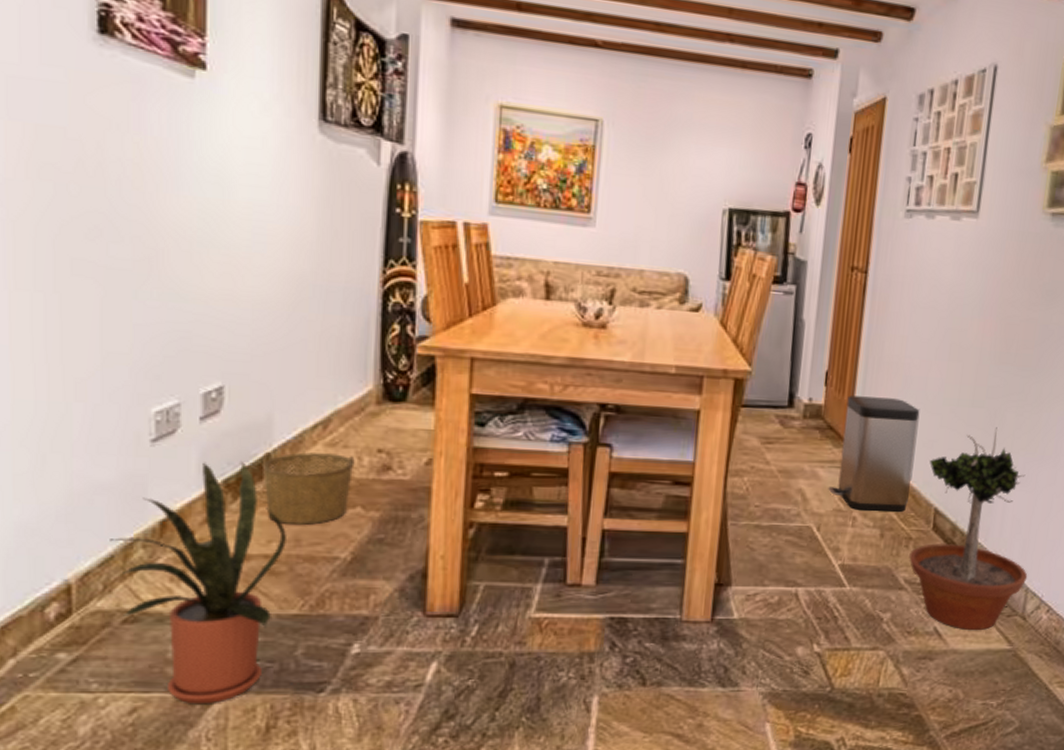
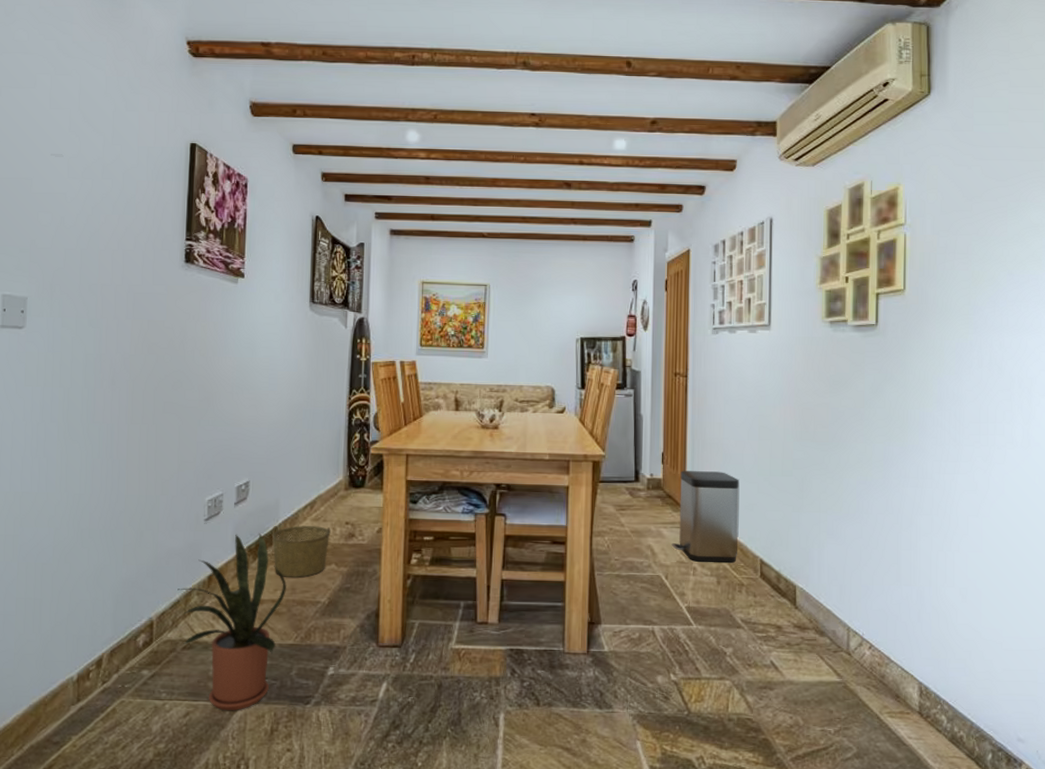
potted tree: present [909,427,1028,630] -> none [743,492,848,664]

